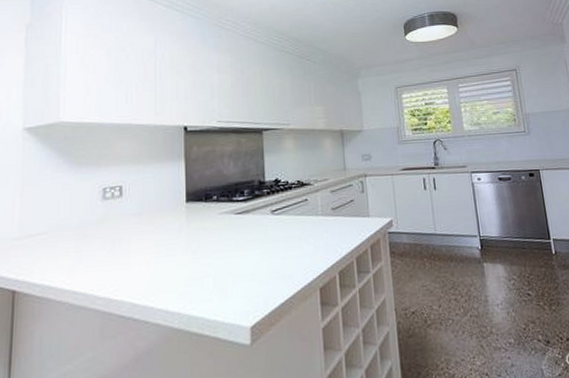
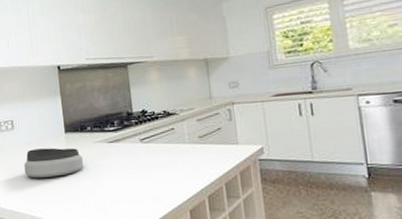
bowl: none [130,219,205,257] -> present [24,148,83,178]

